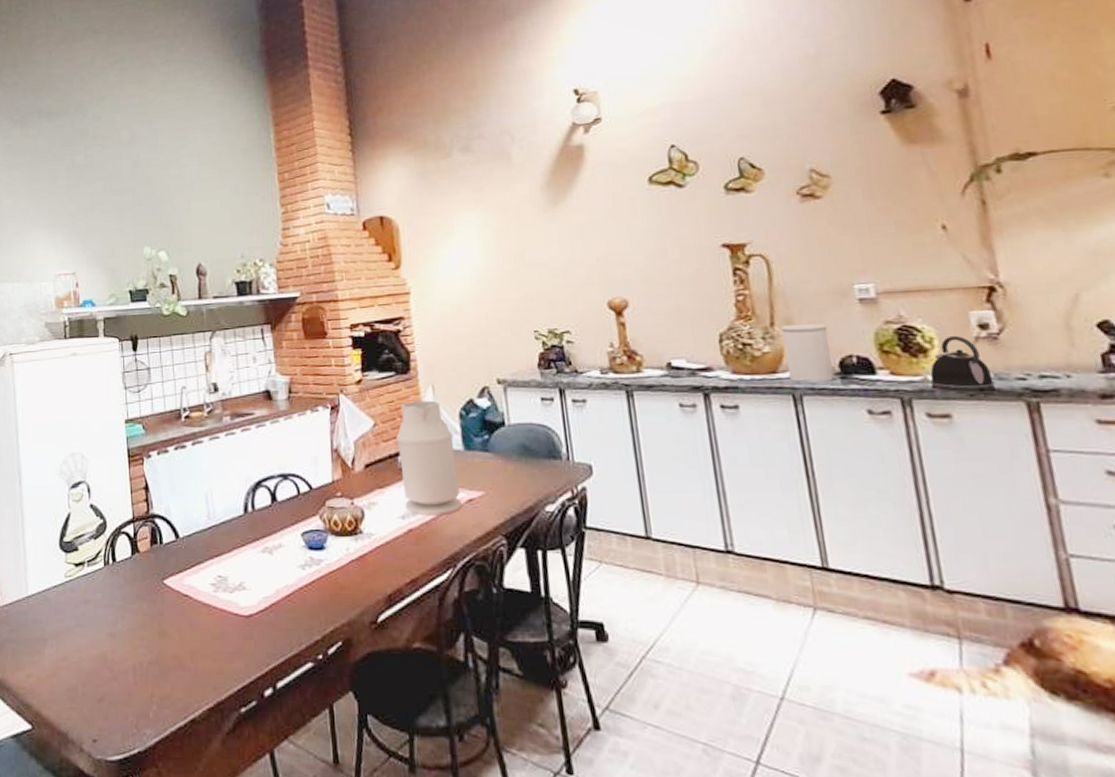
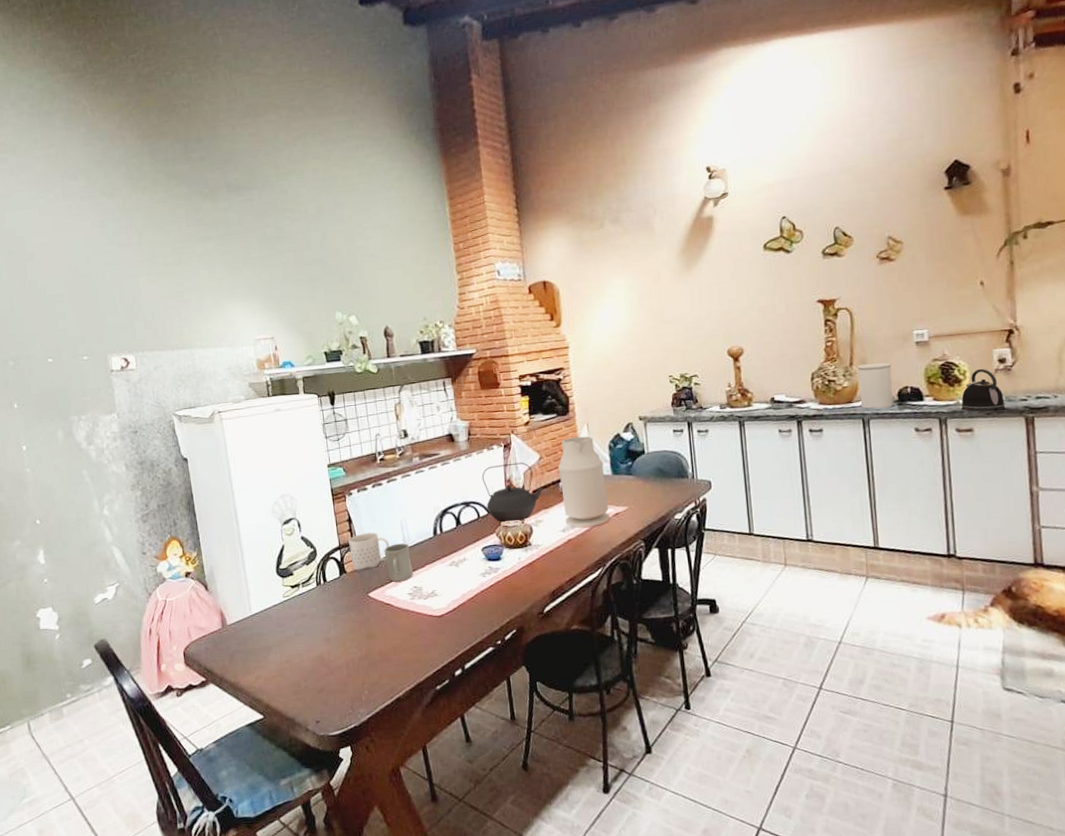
mug: none [144,504,191,551] -> present [349,532,389,571]
cup: none [185,520,218,568] -> present [384,543,413,582]
teapot: none [303,428,378,504] -> present [481,462,543,524]

